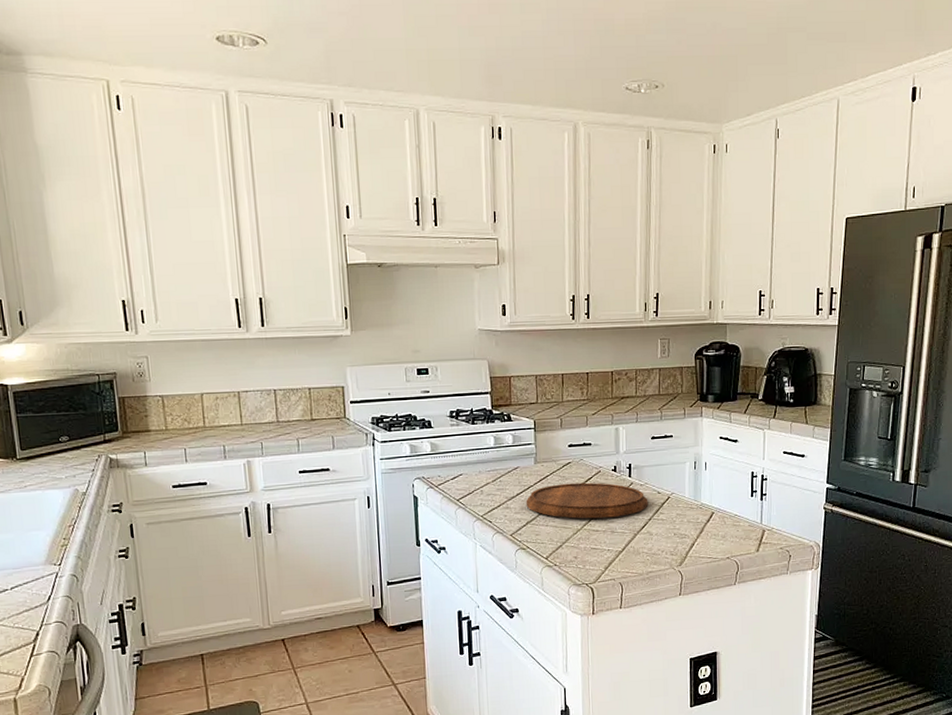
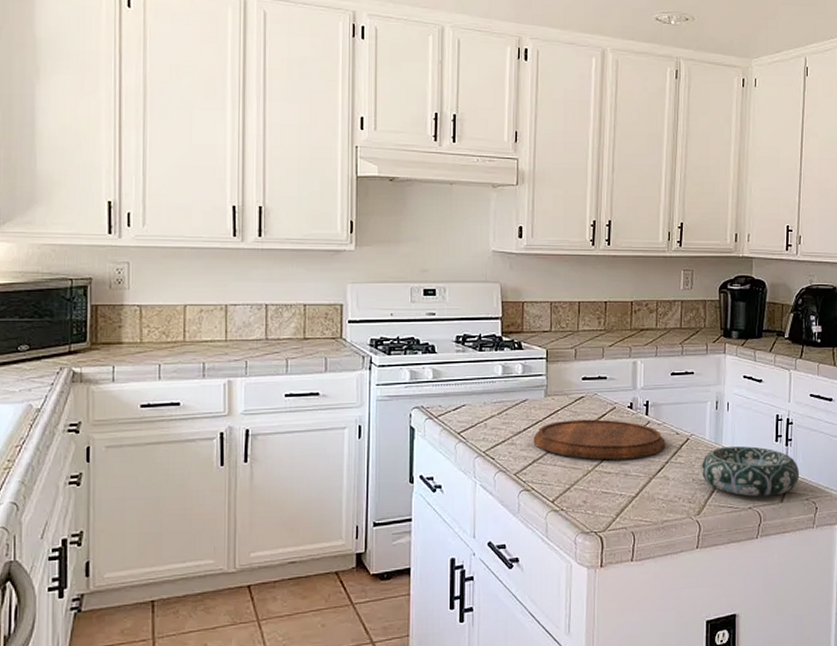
decorative bowl: none [682,502,774,548] -> present [701,446,800,497]

